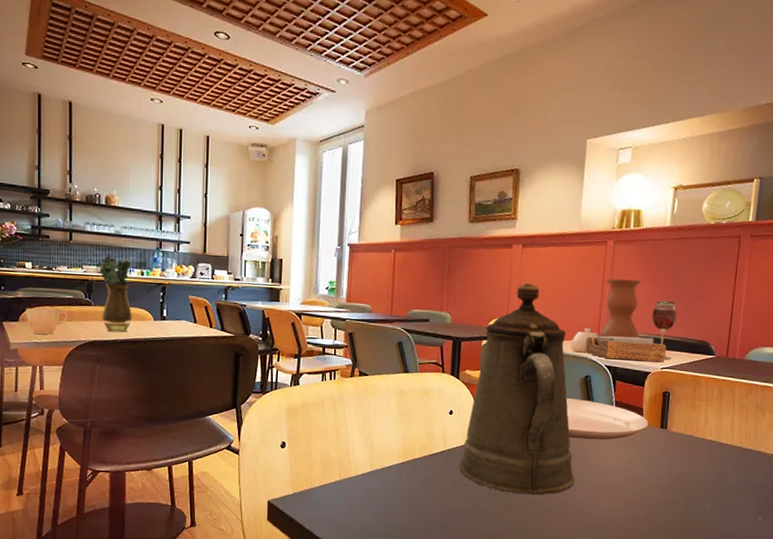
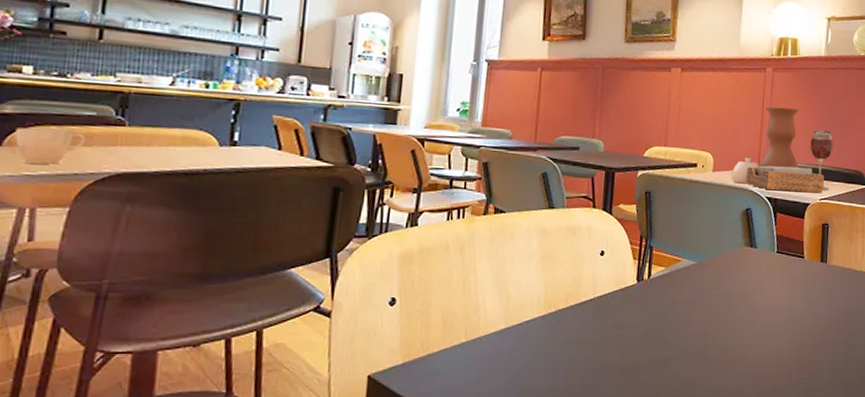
vase: present [96,253,133,333] -> none [136,58,193,162]
coffee pot: present [459,283,575,495] -> none [610,109,737,344]
plate: present [566,398,649,440] -> none [726,233,810,278]

